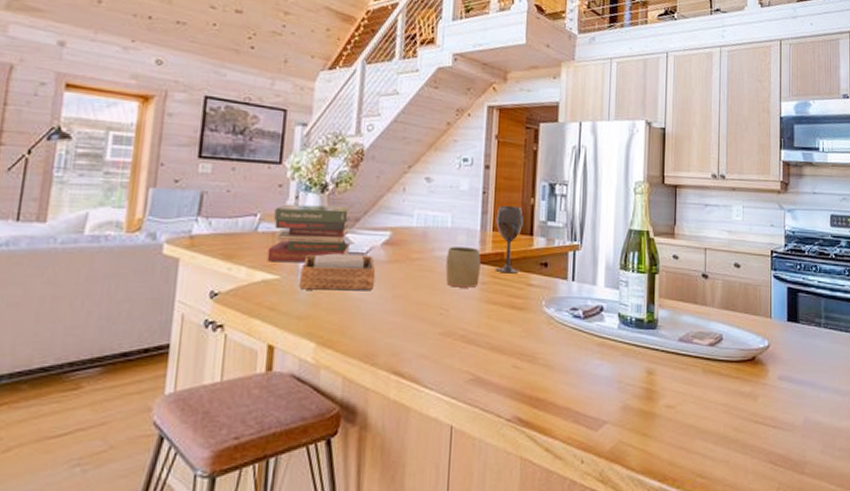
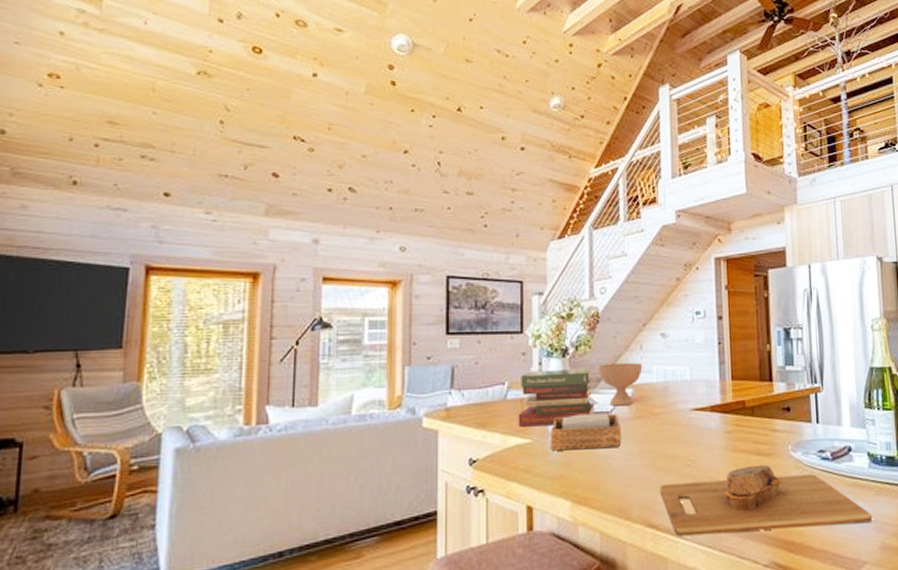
bowl: none [357,203,404,249] -> present [598,363,643,406]
cutting board: none [409,318,616,386] -> present [660,464,872,537]
mug: present [445,247,481,288] -> none [688,398,723,438]
wine glass: present [496,205,523,274] -> none [734,353,763,421]

